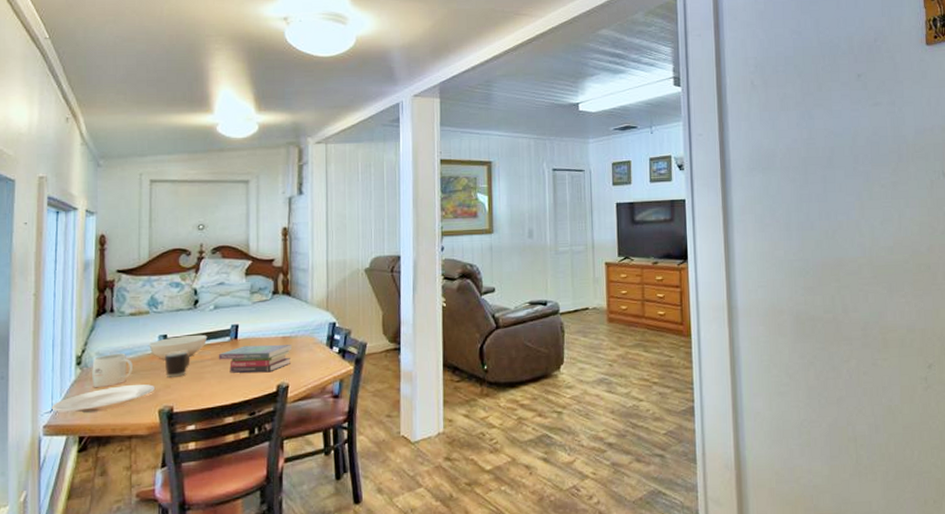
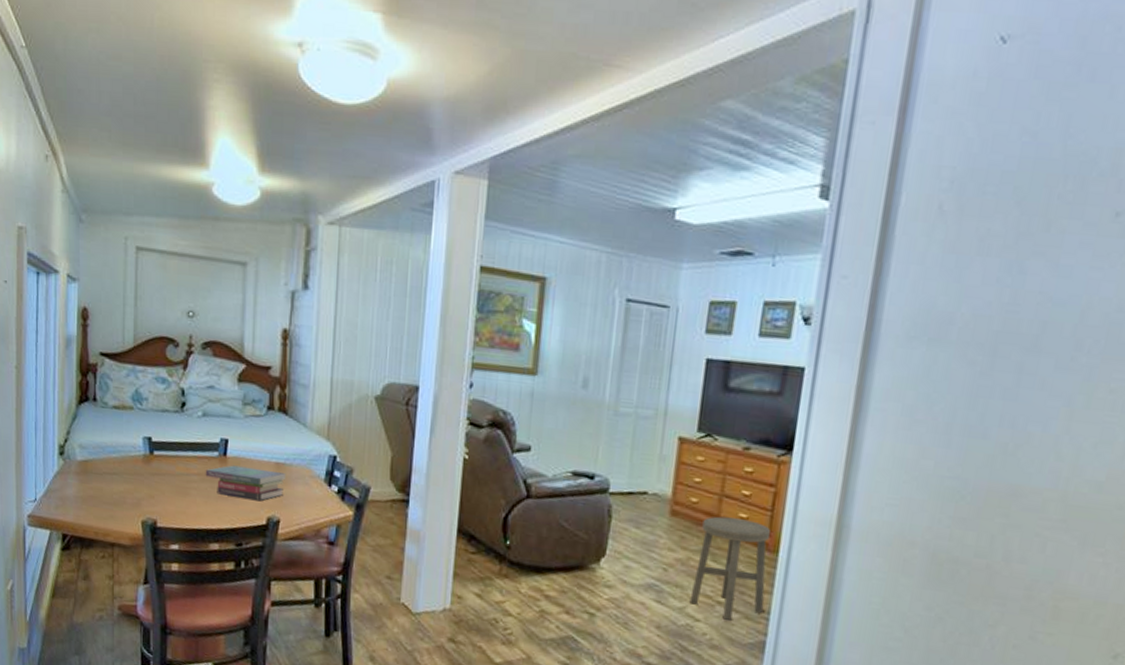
plate: present [51,384,156,413] -> none [35,486,139,511]
mug: present [92,352,134,388] -> none [75,448,117,485]
bowl: present [149,334,208,360] -> none [133,441,195,467]
mug: present [164,351,191,377] -> none [148,458,176,488]
stool: none [632,315,688,395] -> present [689,516,771,620]

